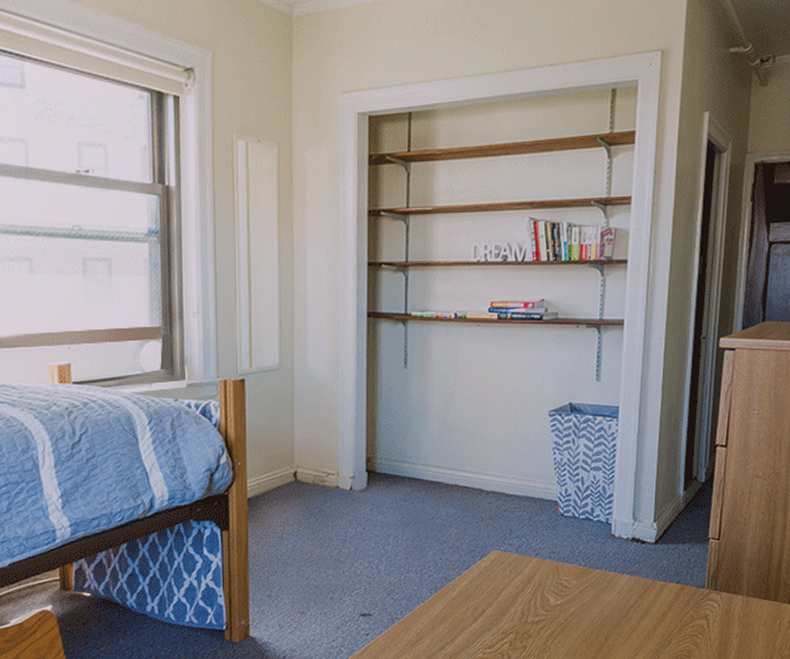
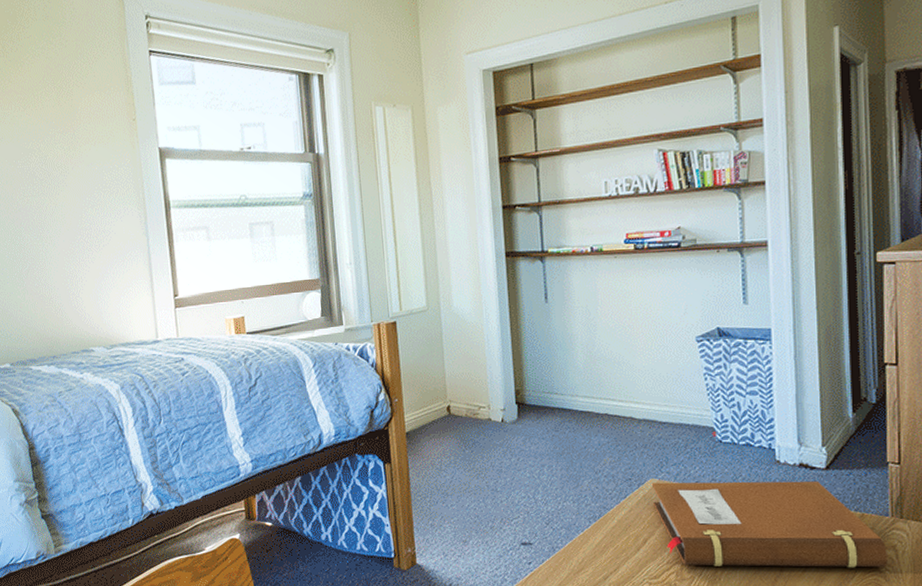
notebook: none [493,554,700,636] -> present [651,481,888,568]

